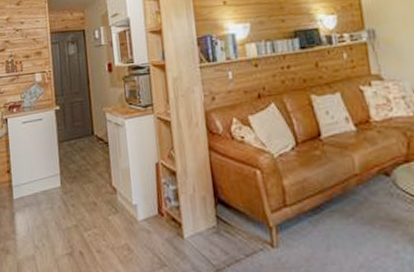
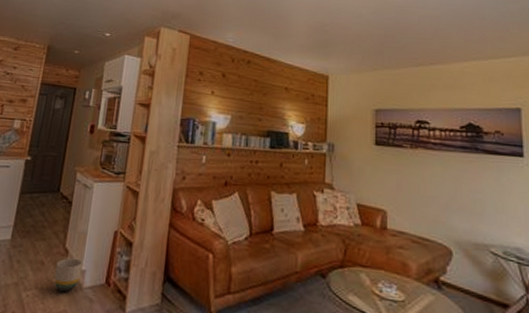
planter: none [108,194,133,228] -> present [54,258,82,293]

